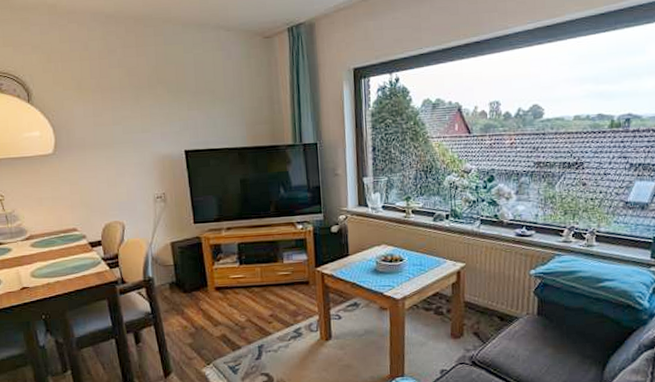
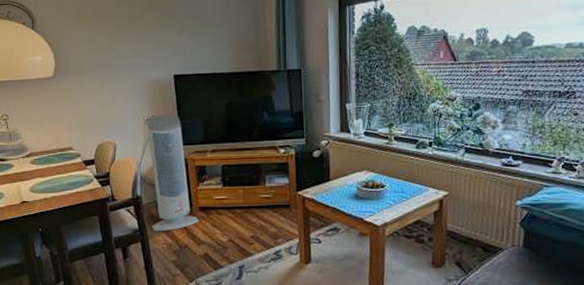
air purifier: none [157,191,215,314] -> present [146,114,199,231]

